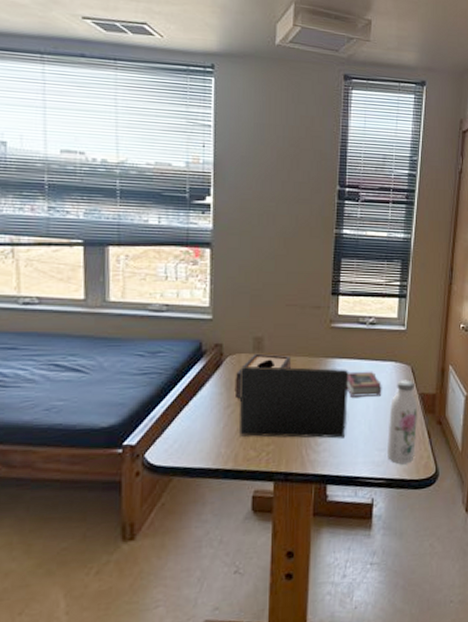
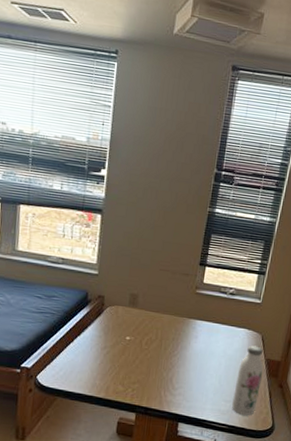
tissue box: present [234,353,291,399] -> none [111,307,160,343]
laptop: present [239,365,349,439] -> none [112,316,208,387]
book: present [346,371,382,397] -> none [203,332,235,357]

